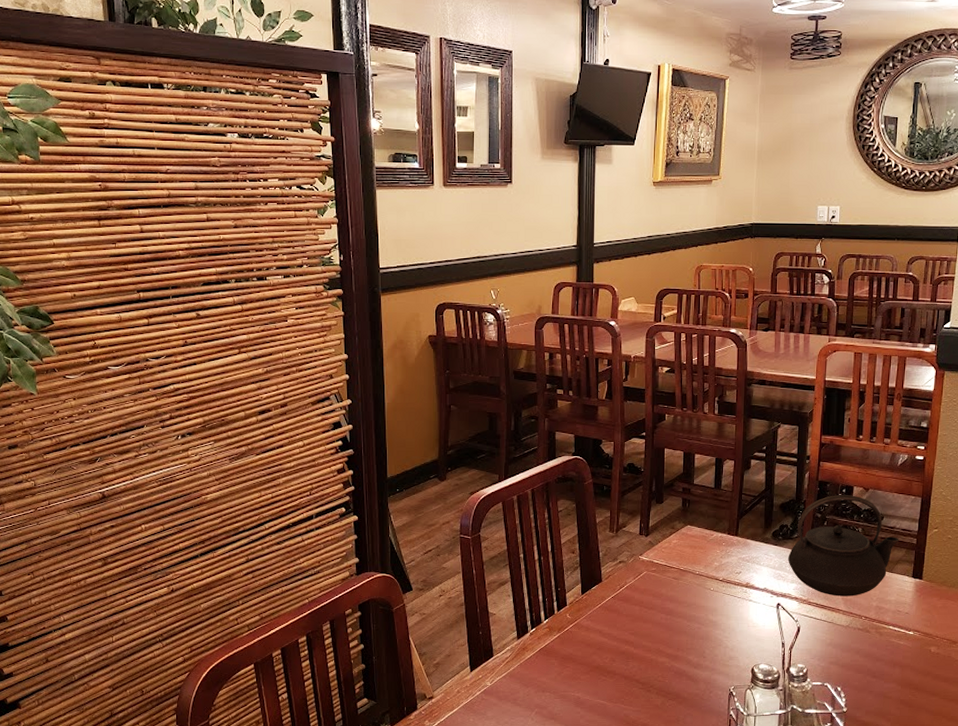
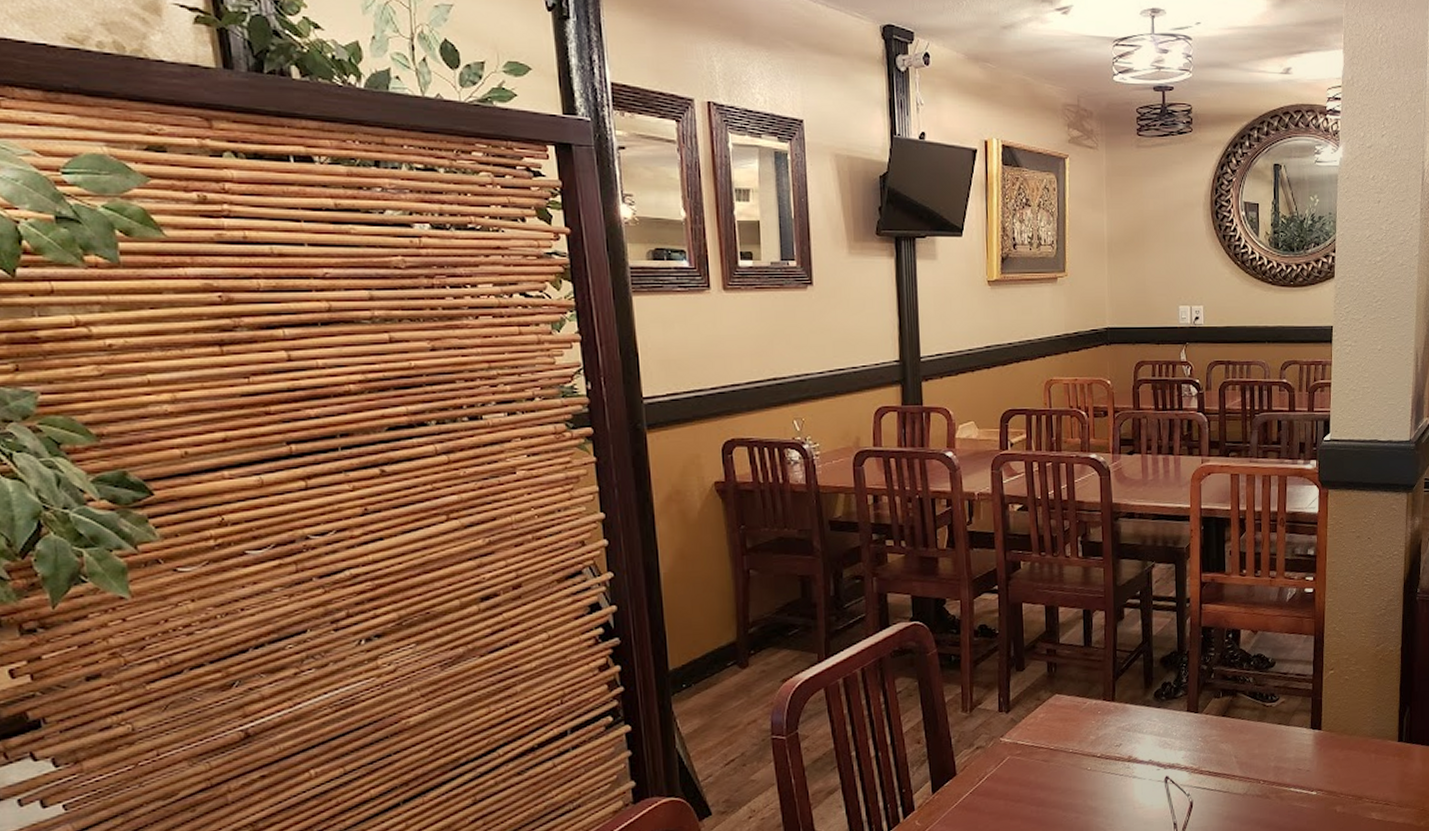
teapot: present [788,495,899,596] -> none [1174,640,1294,760]

